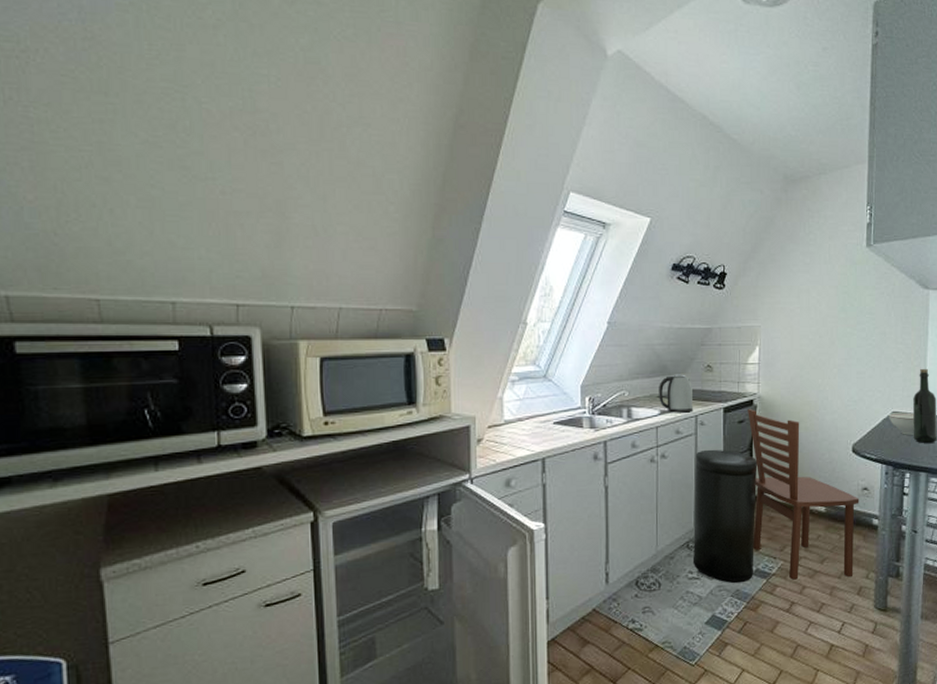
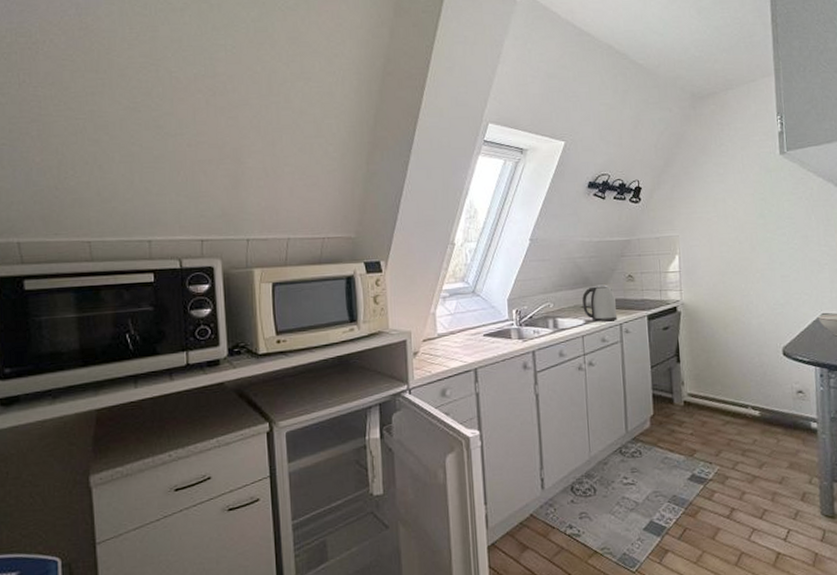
pedal bin: present [693,449,758,584] -> none [622,356,689,489]
dining chair: present [748,409,860,580] -> none [672,316,795,485]

